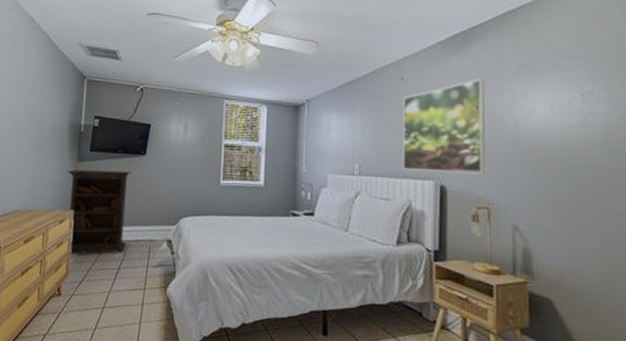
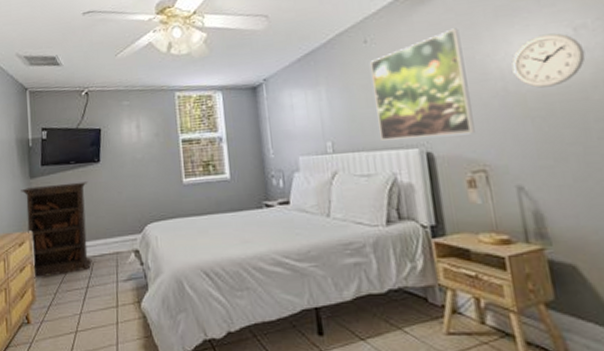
wall clock: none [525,95,588,142] -> present [511,33,586,88]

